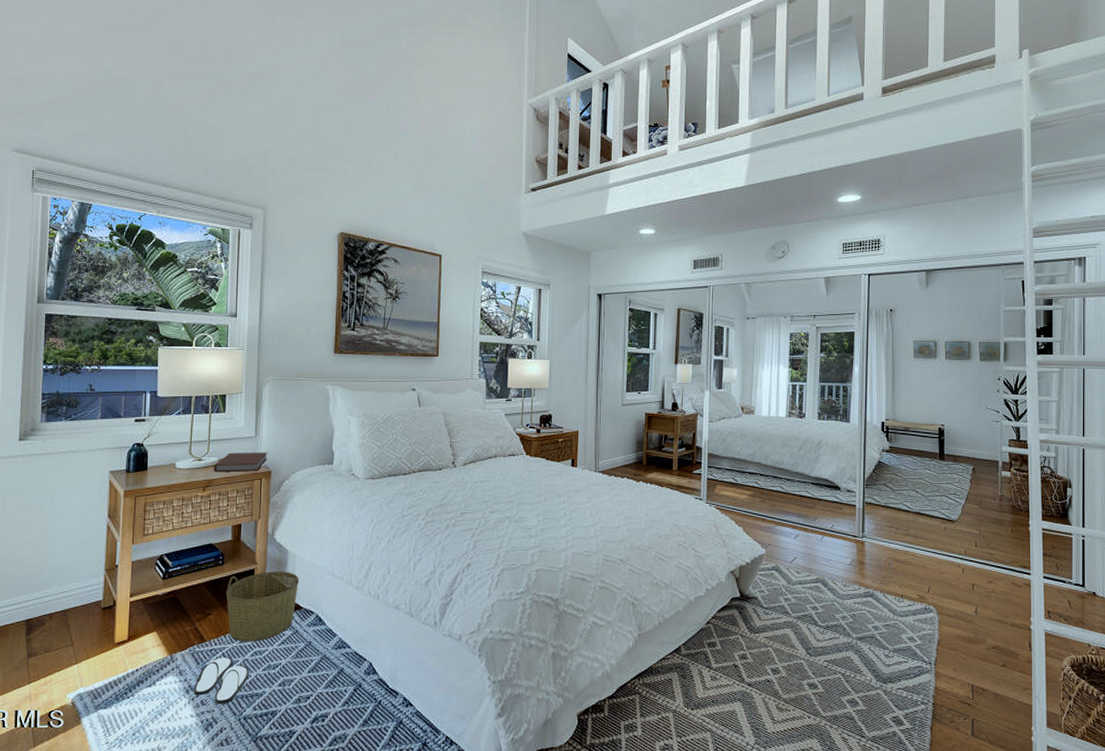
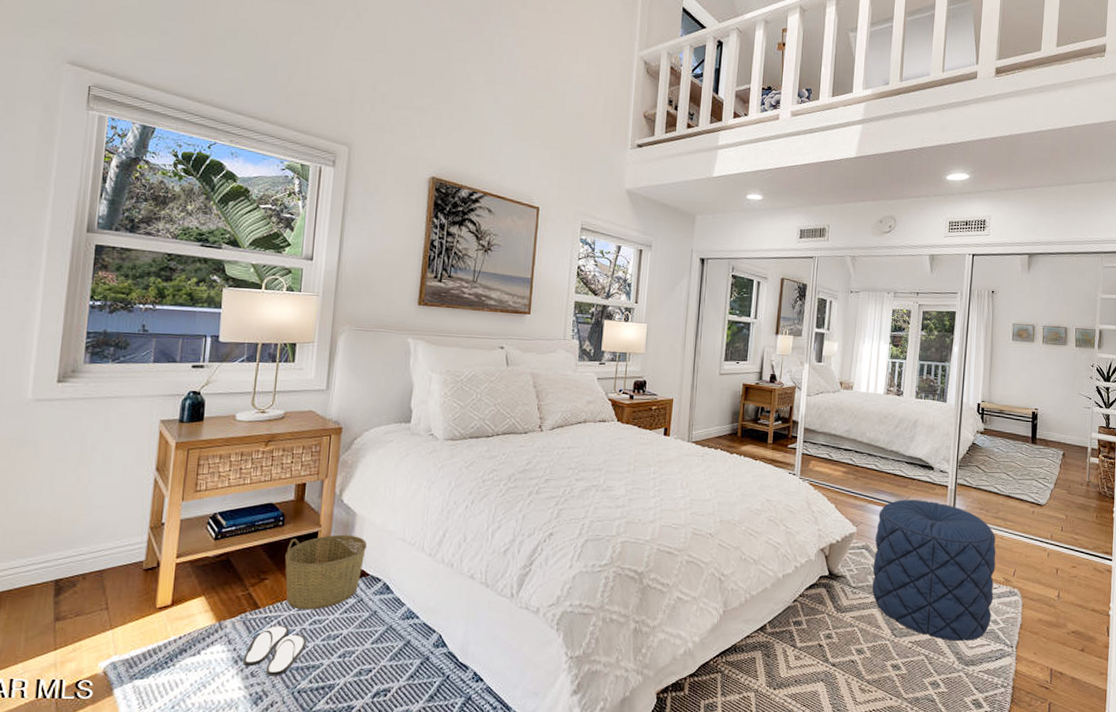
book: present [214,452,267,473] -> none [278,406,339,427]
pouf: none [784,520,909,659] -> present [872,499,996,642]

